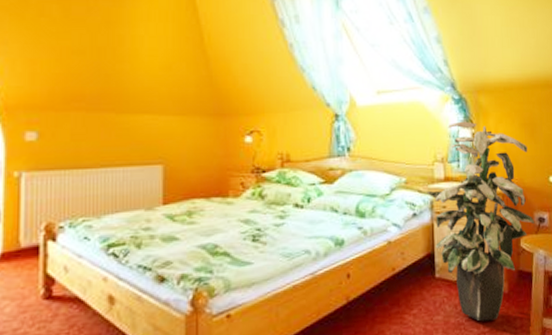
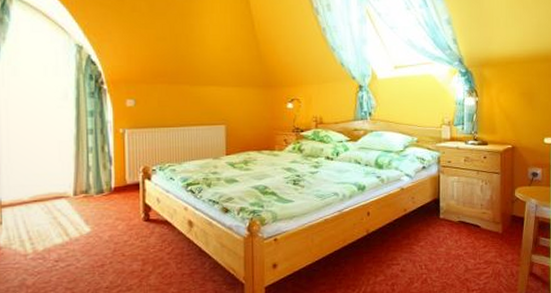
indoor plant: present [427,121,535,322] -> none [435,91,529,255]

